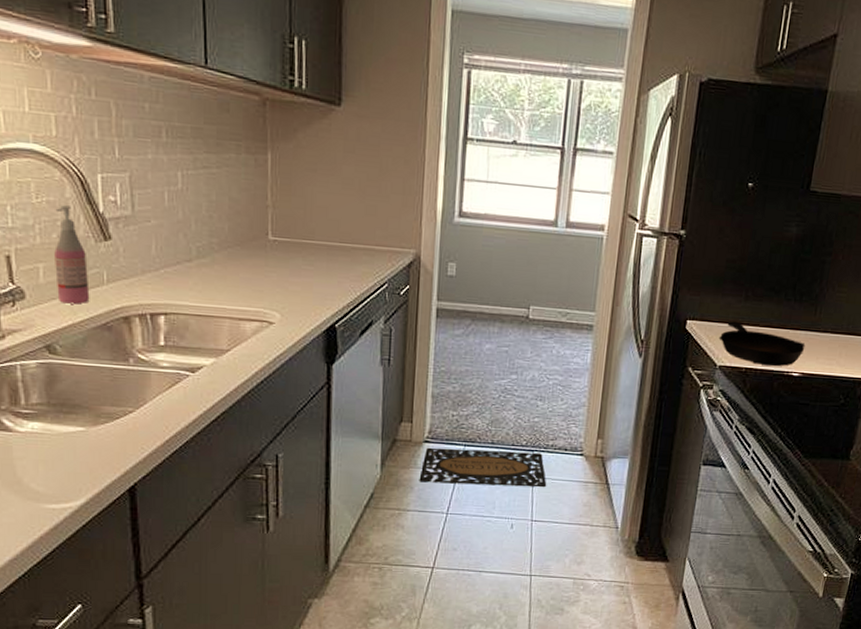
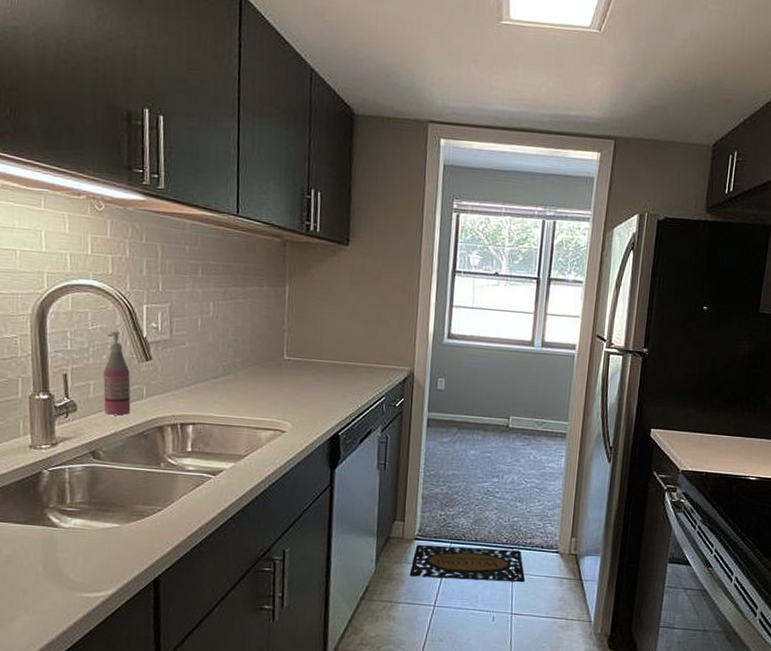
frying pan: present [718,321,805,366] -> none [680,429,761,471]

